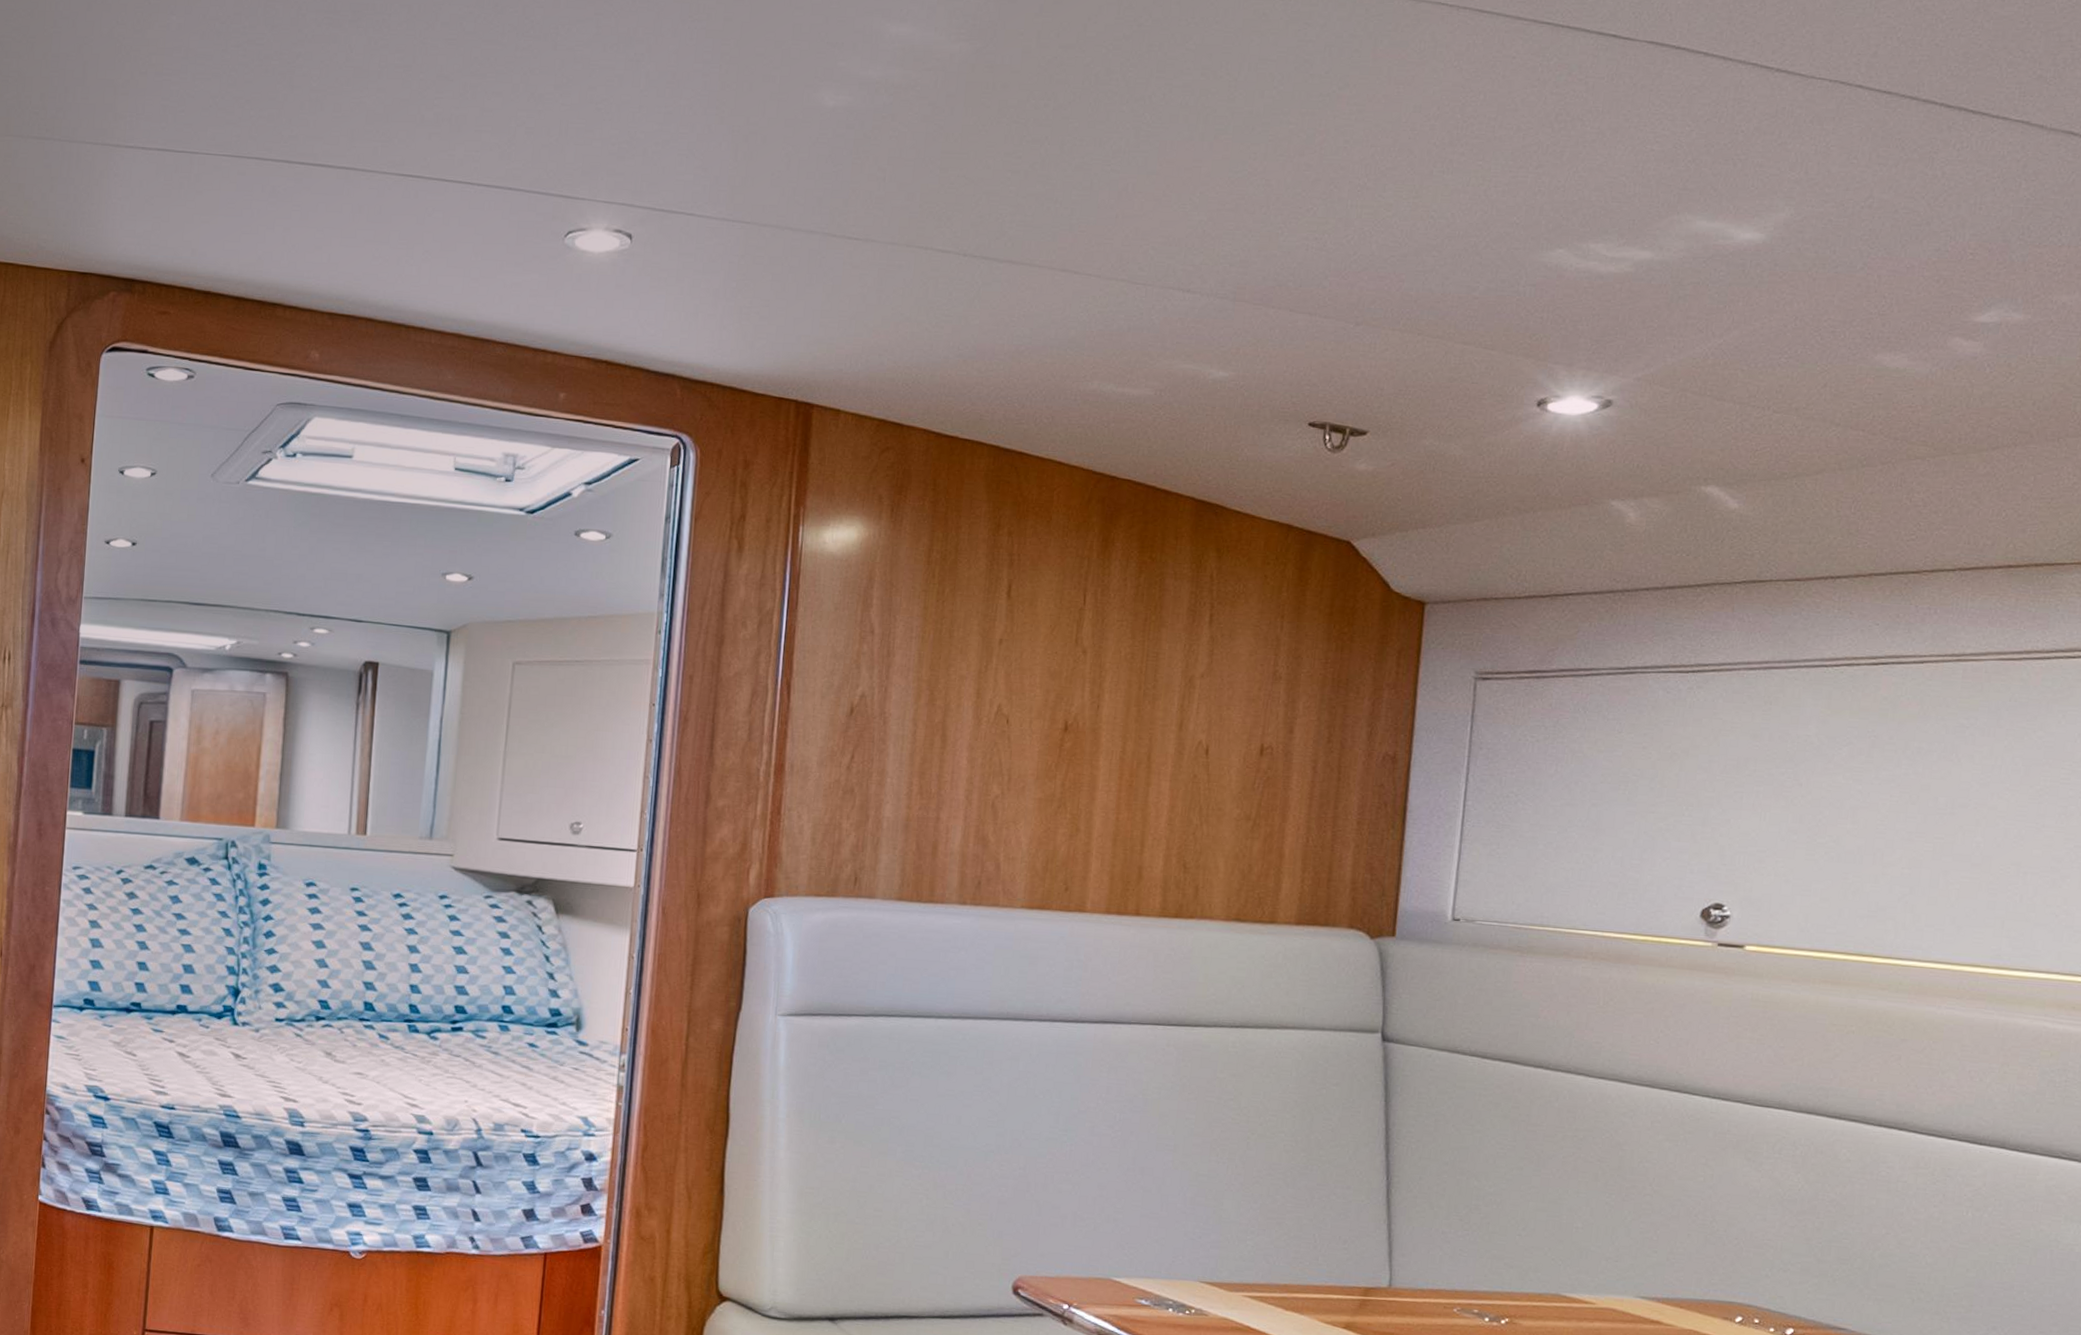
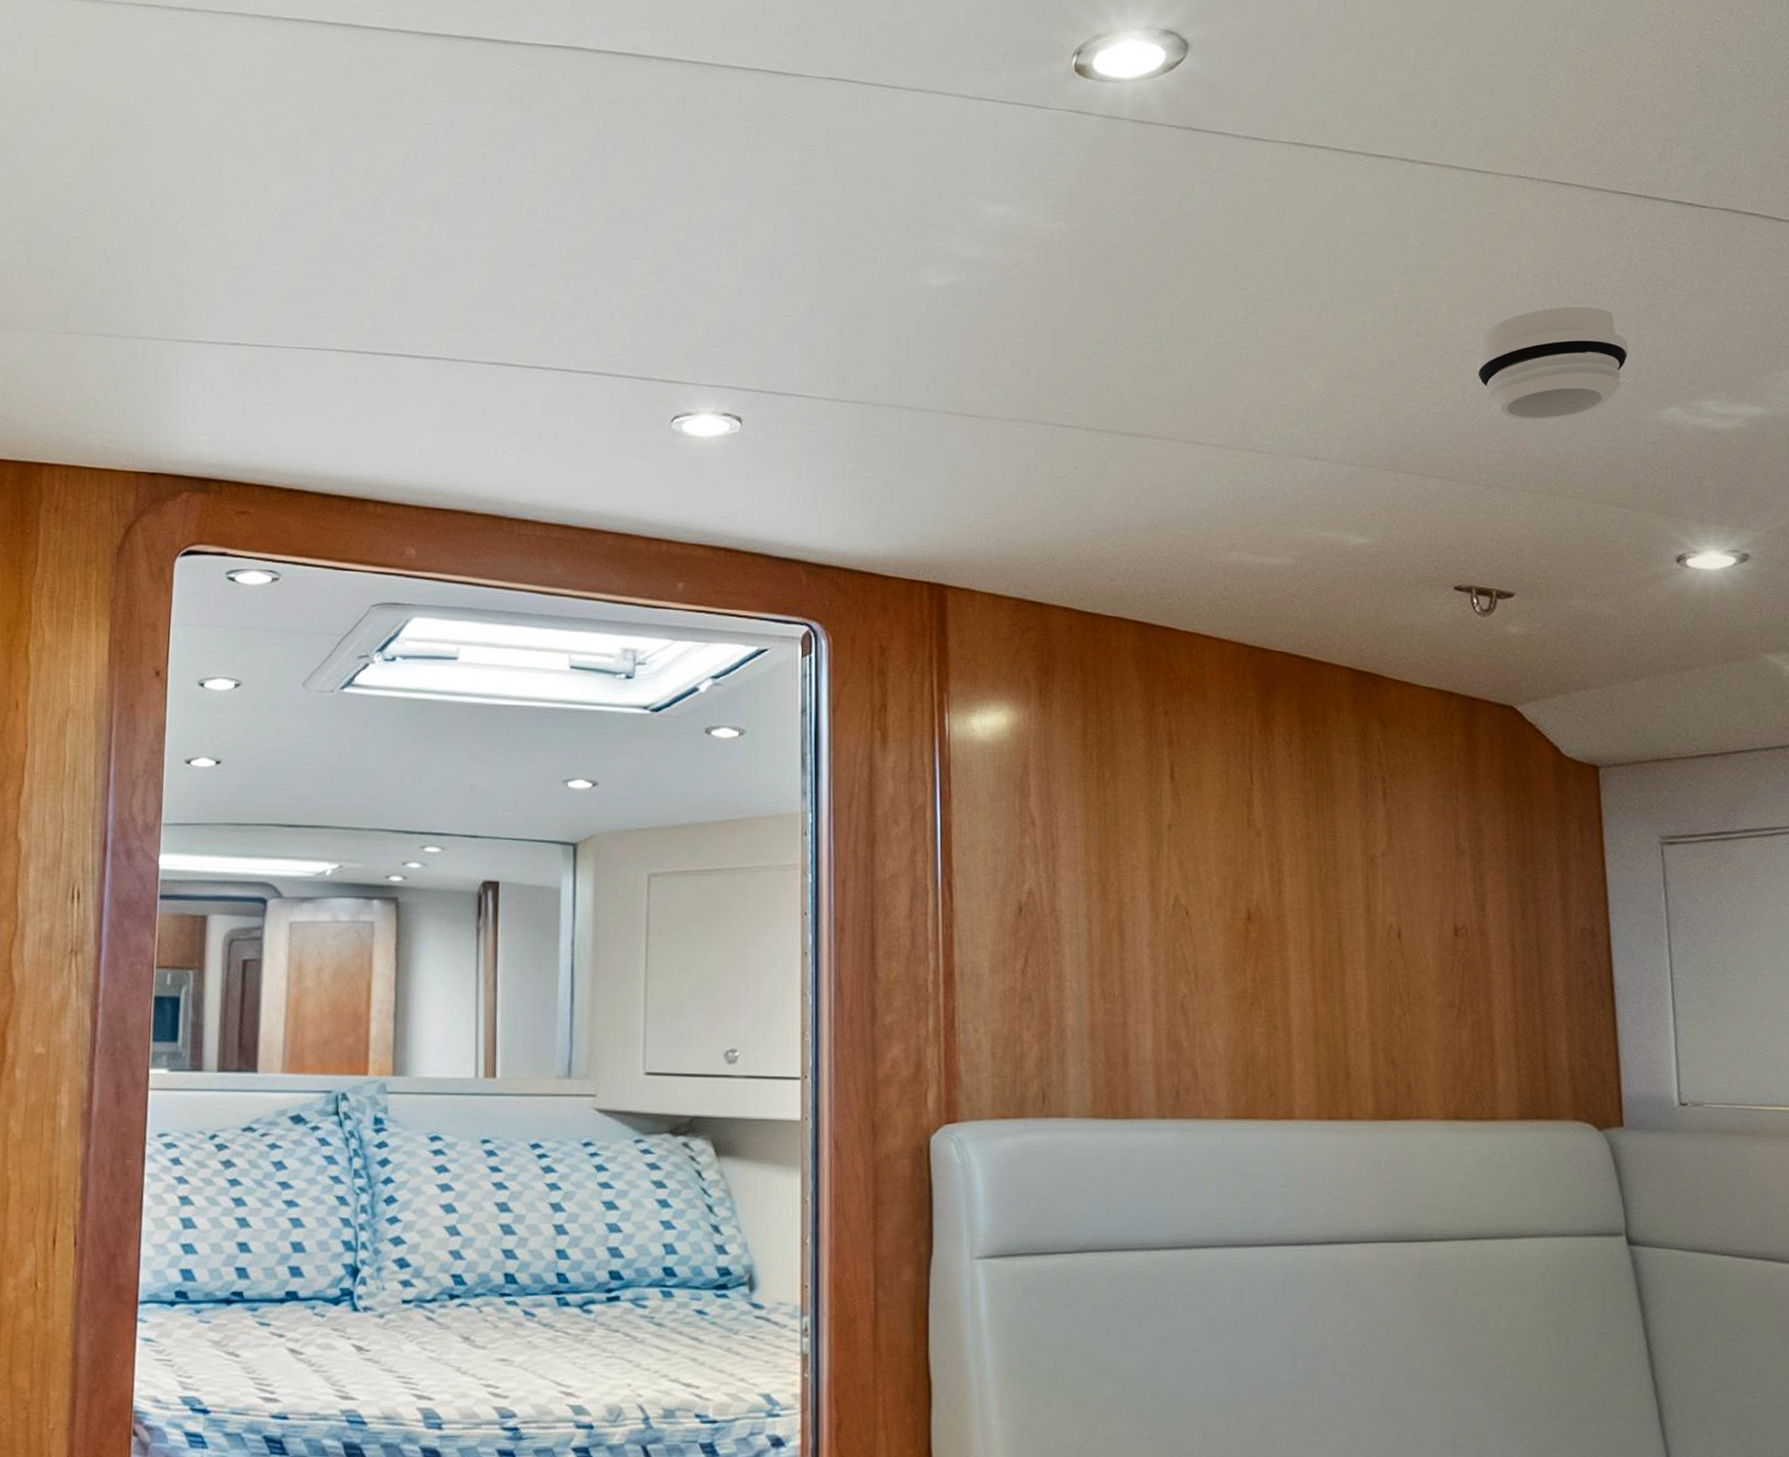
smoke detector: none [1363,142,1524,258] -> present [1476,306,1629,420]

